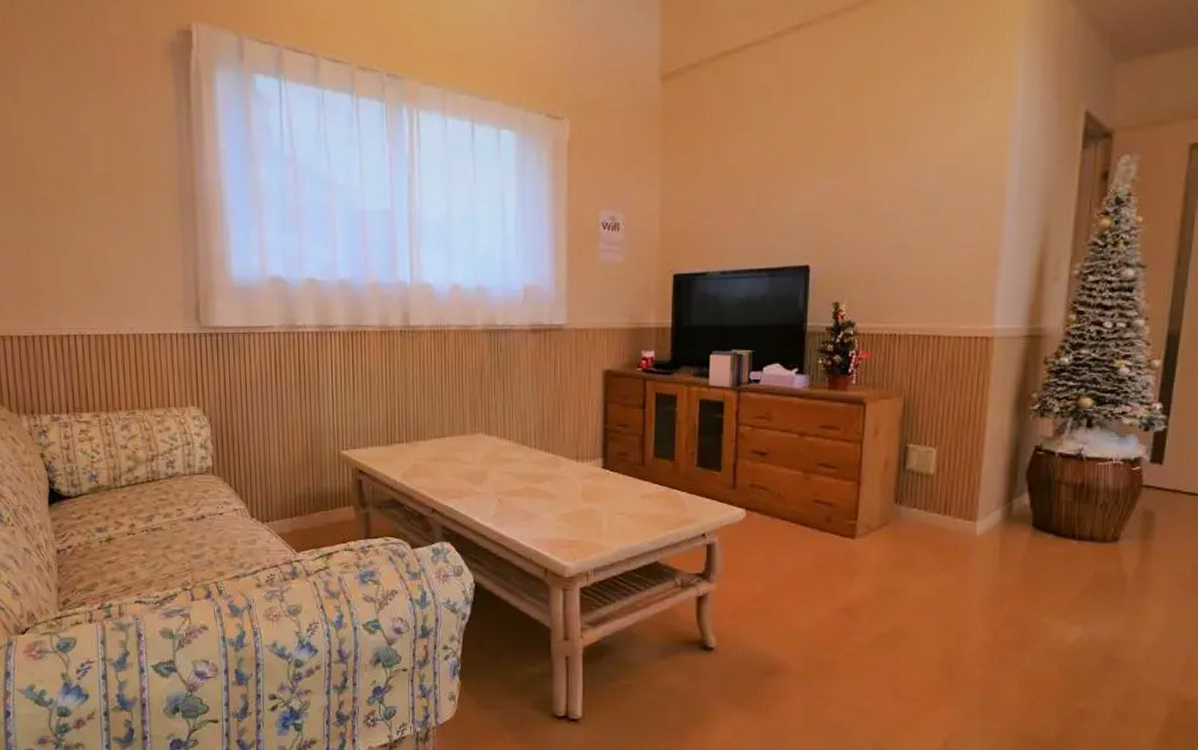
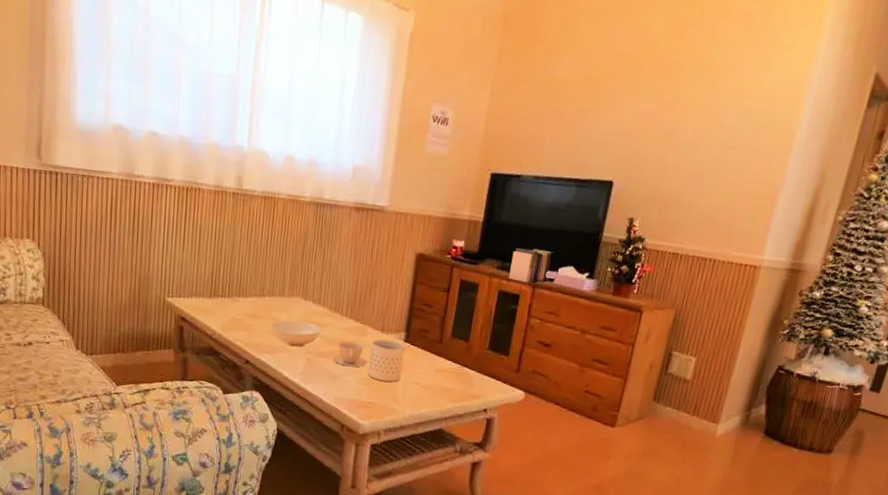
bowl: none [456,459,510,488] -> present [271,320,322,347]
teacup: none [526,475,565,503] -> present [332,341,367,367]
mug: none [567,469,605,515] -> present [368,339,406,382]

